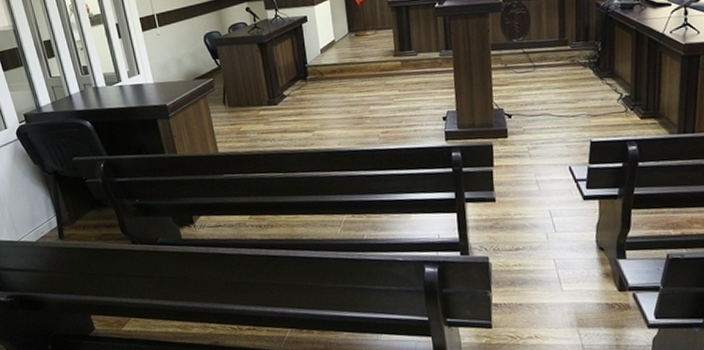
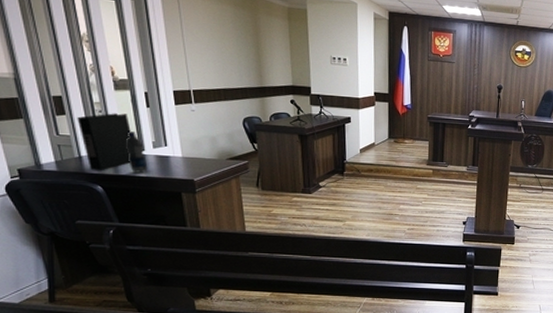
binder: none [64,48,111,107] -> present [77,113,131,170]
bottle: none [104,64,126,106] -> present [125,131,148,174]

